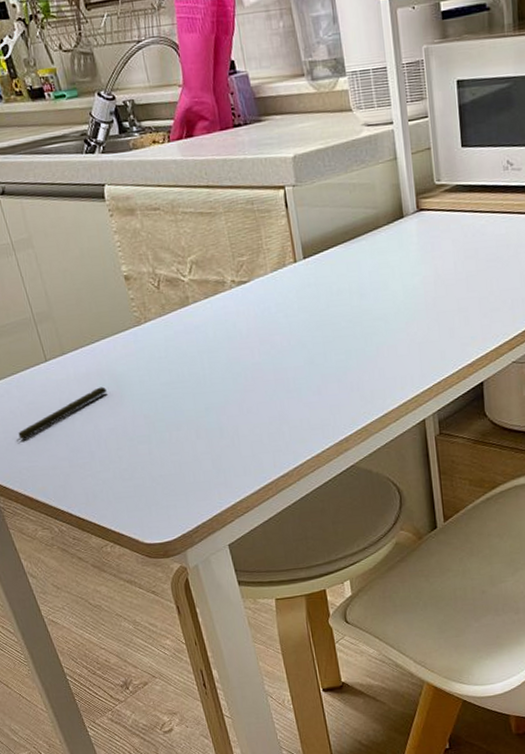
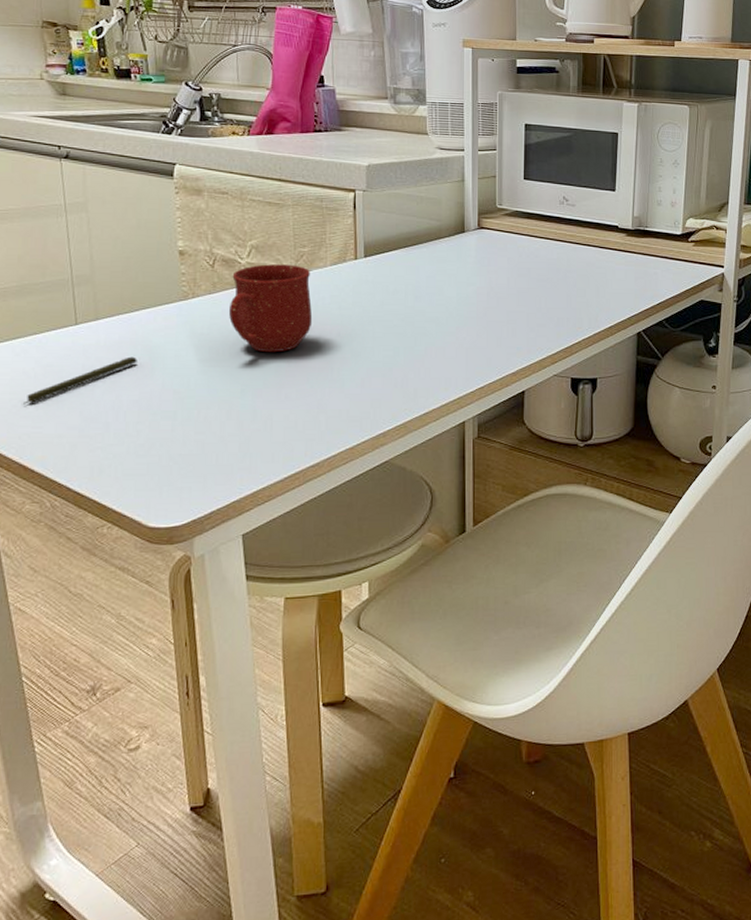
mug: none [178,276,262,370] -> present [228,264,313,353]

